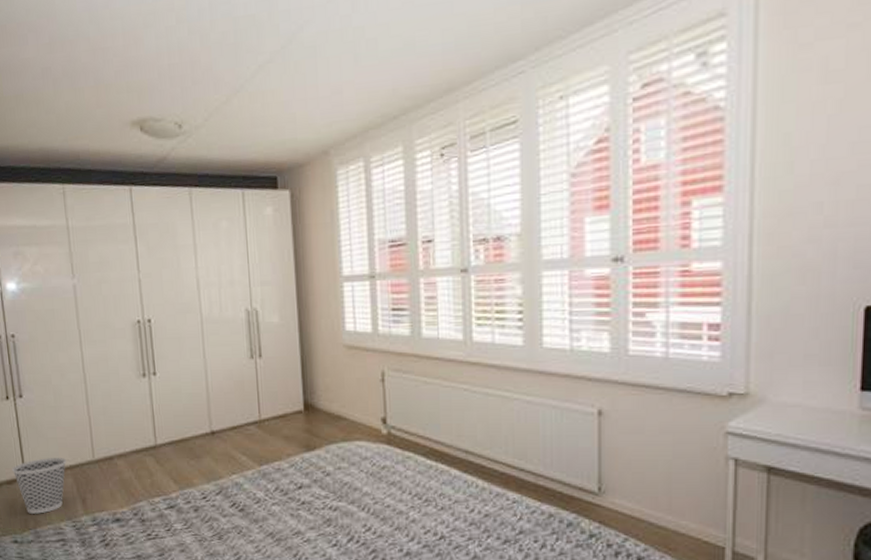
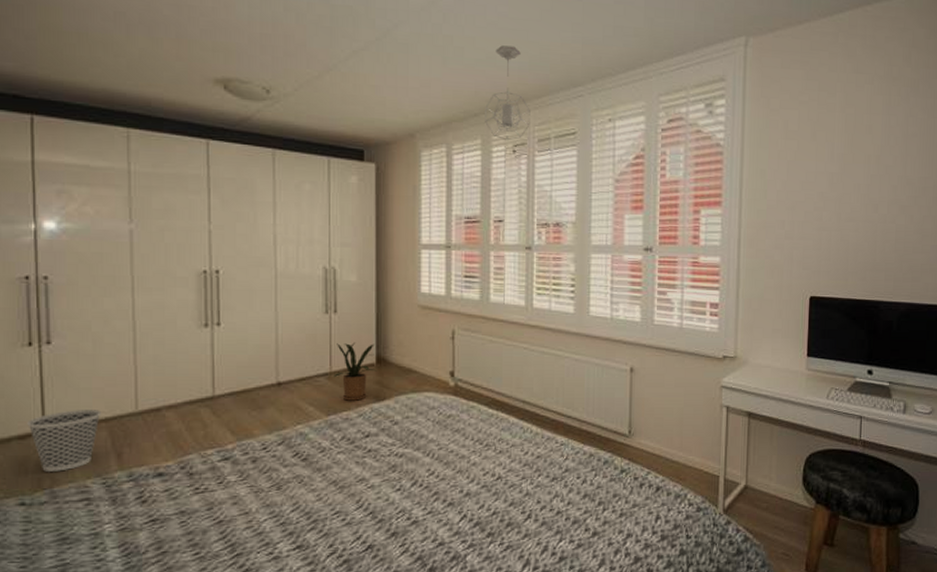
house plant: none [263,388,305,450] -> present [334,342,377,401]
pendant light: none [405,24,460,144] -> present [485,45,530,141]

